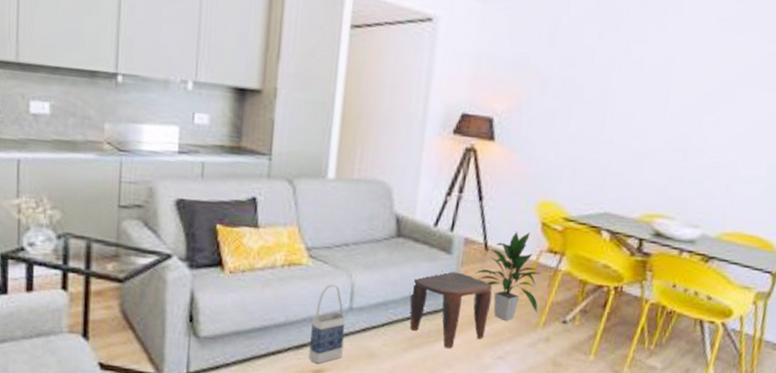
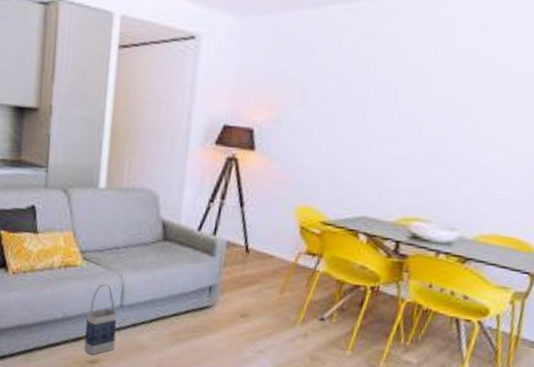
stool: present [409,271,492,349] -> none [175,271,253,343]
indoor plant: present [474,231,541,321] -> none [236,235,299,318]

